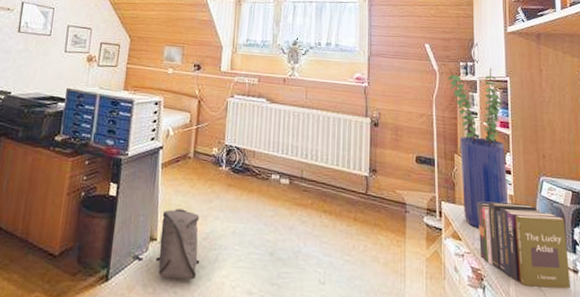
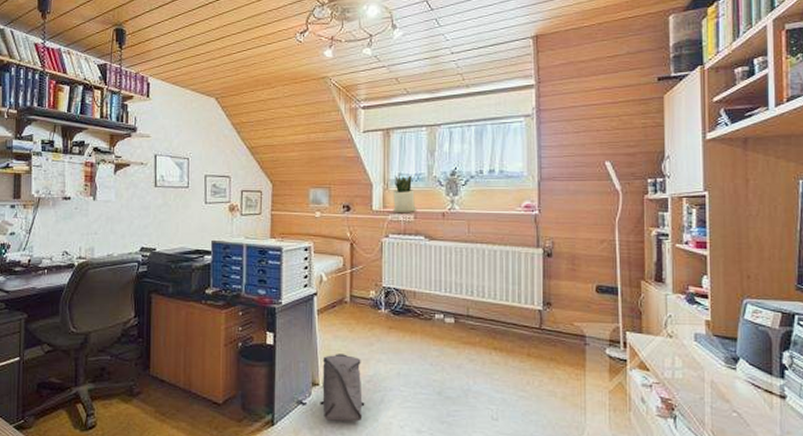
planter: none [239,40,262,77] -> present [392,175,417,214]
vase: present [448,68,509,229] -> none [633,183,705,358]
books: present [477,201,572,289] -> none [668,328,777,415]

